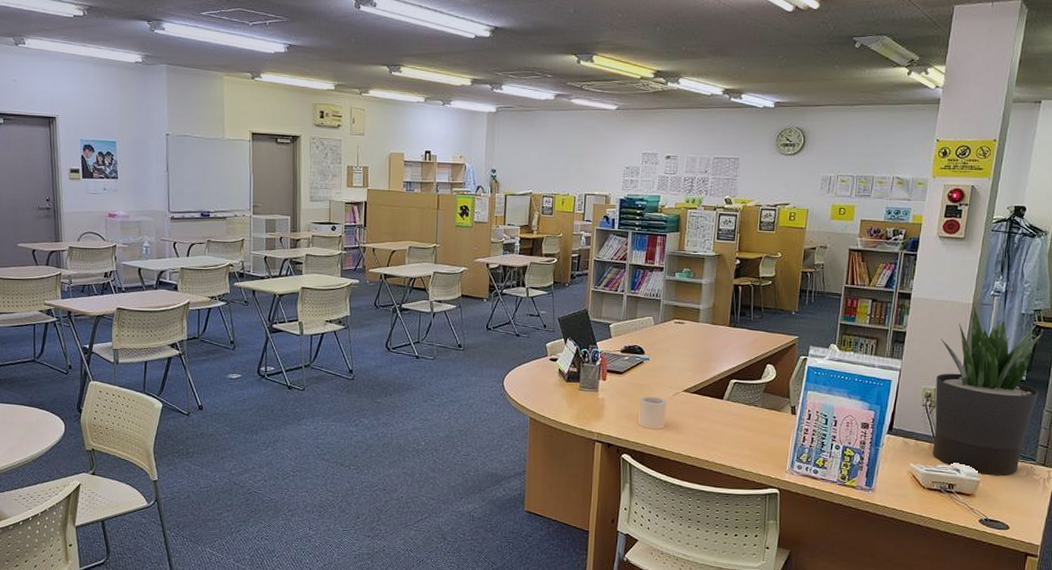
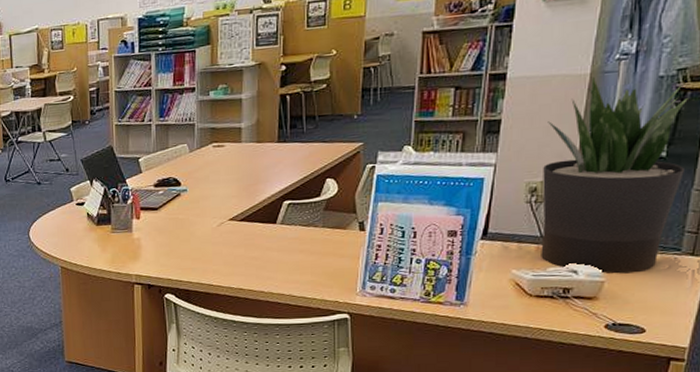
mug: present [637,396,667,430] -> none [179,229,212,265]

